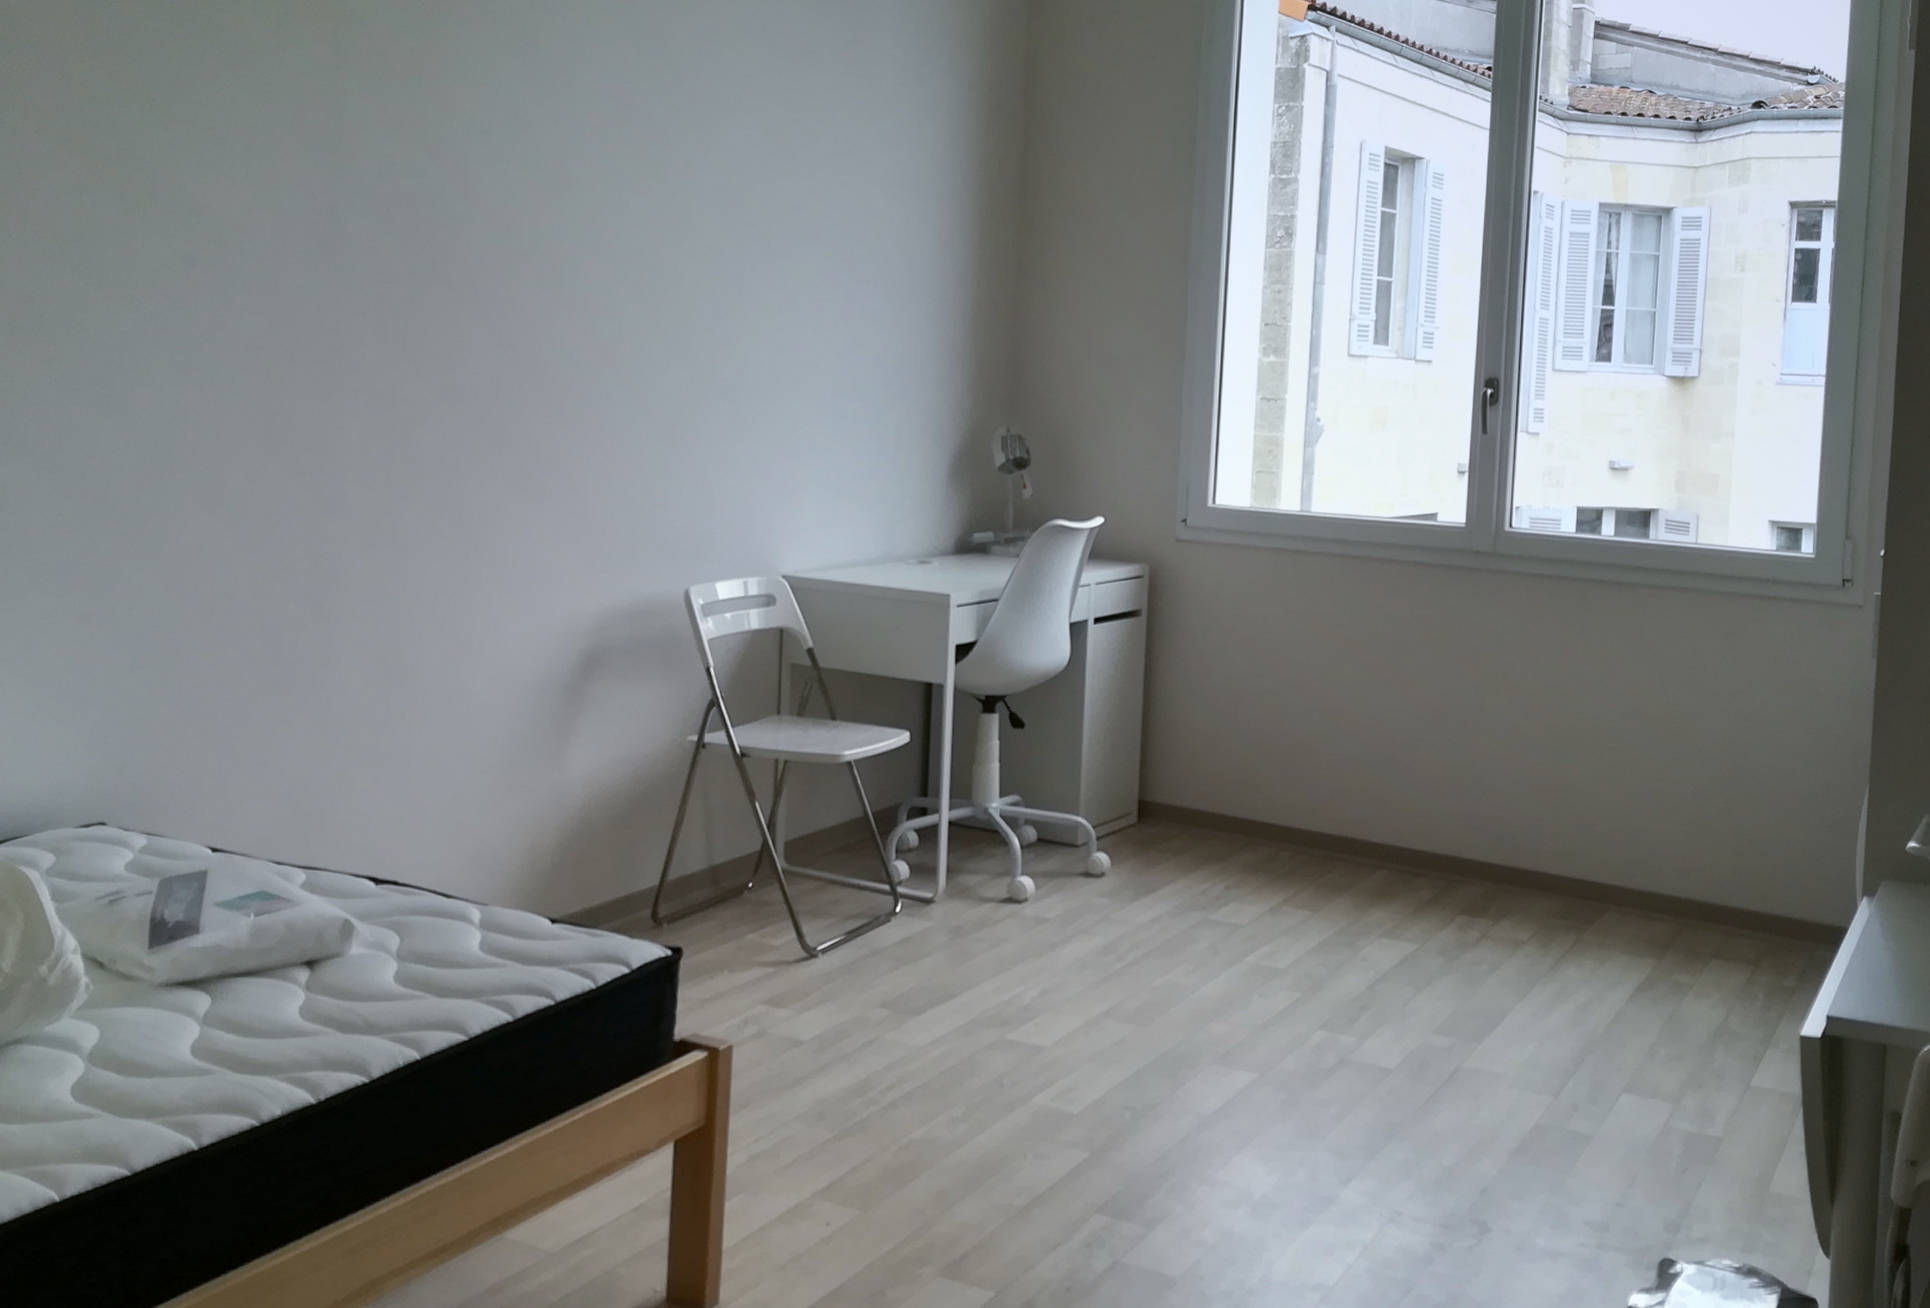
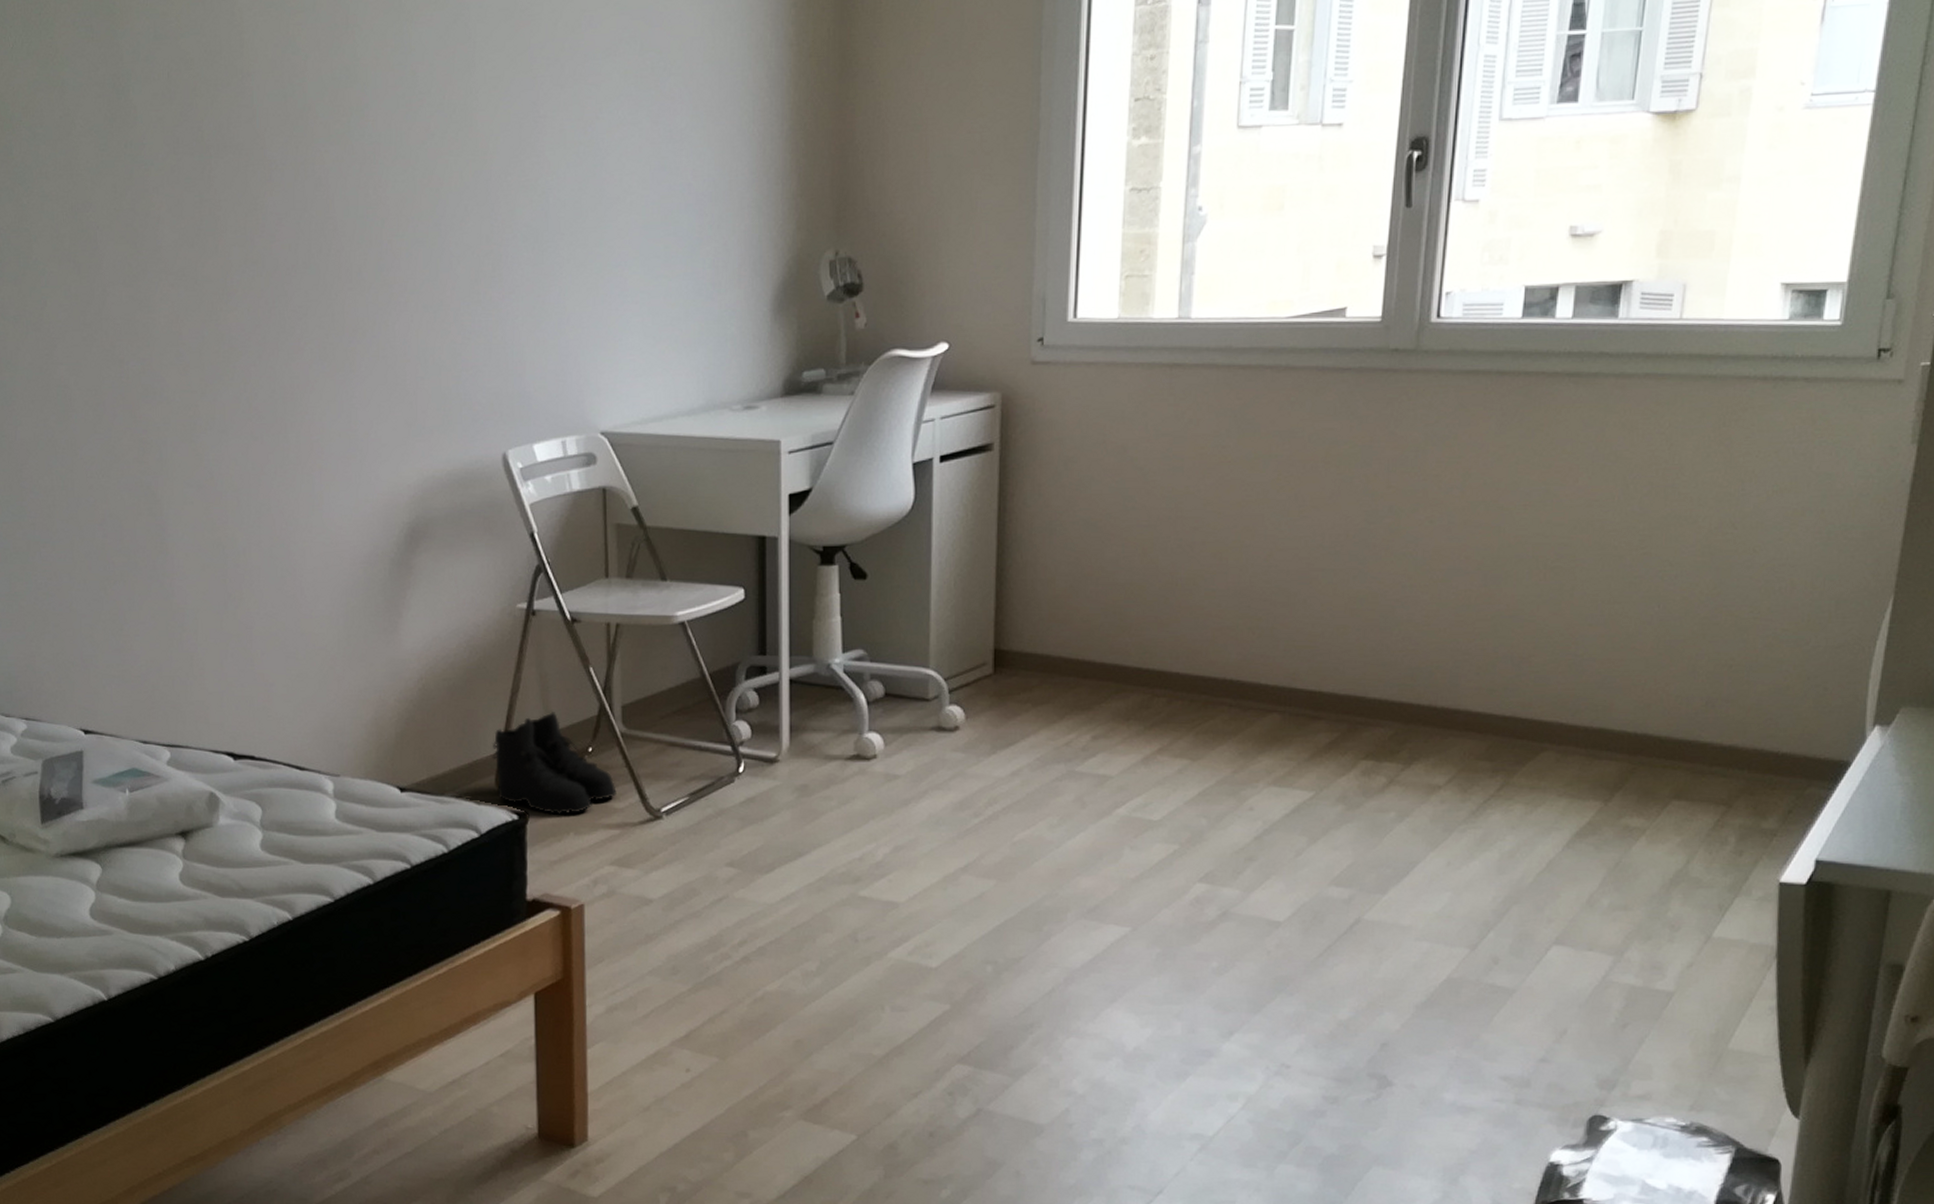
boots: none [650,845,774,951] -> present [492,712,617,815]

